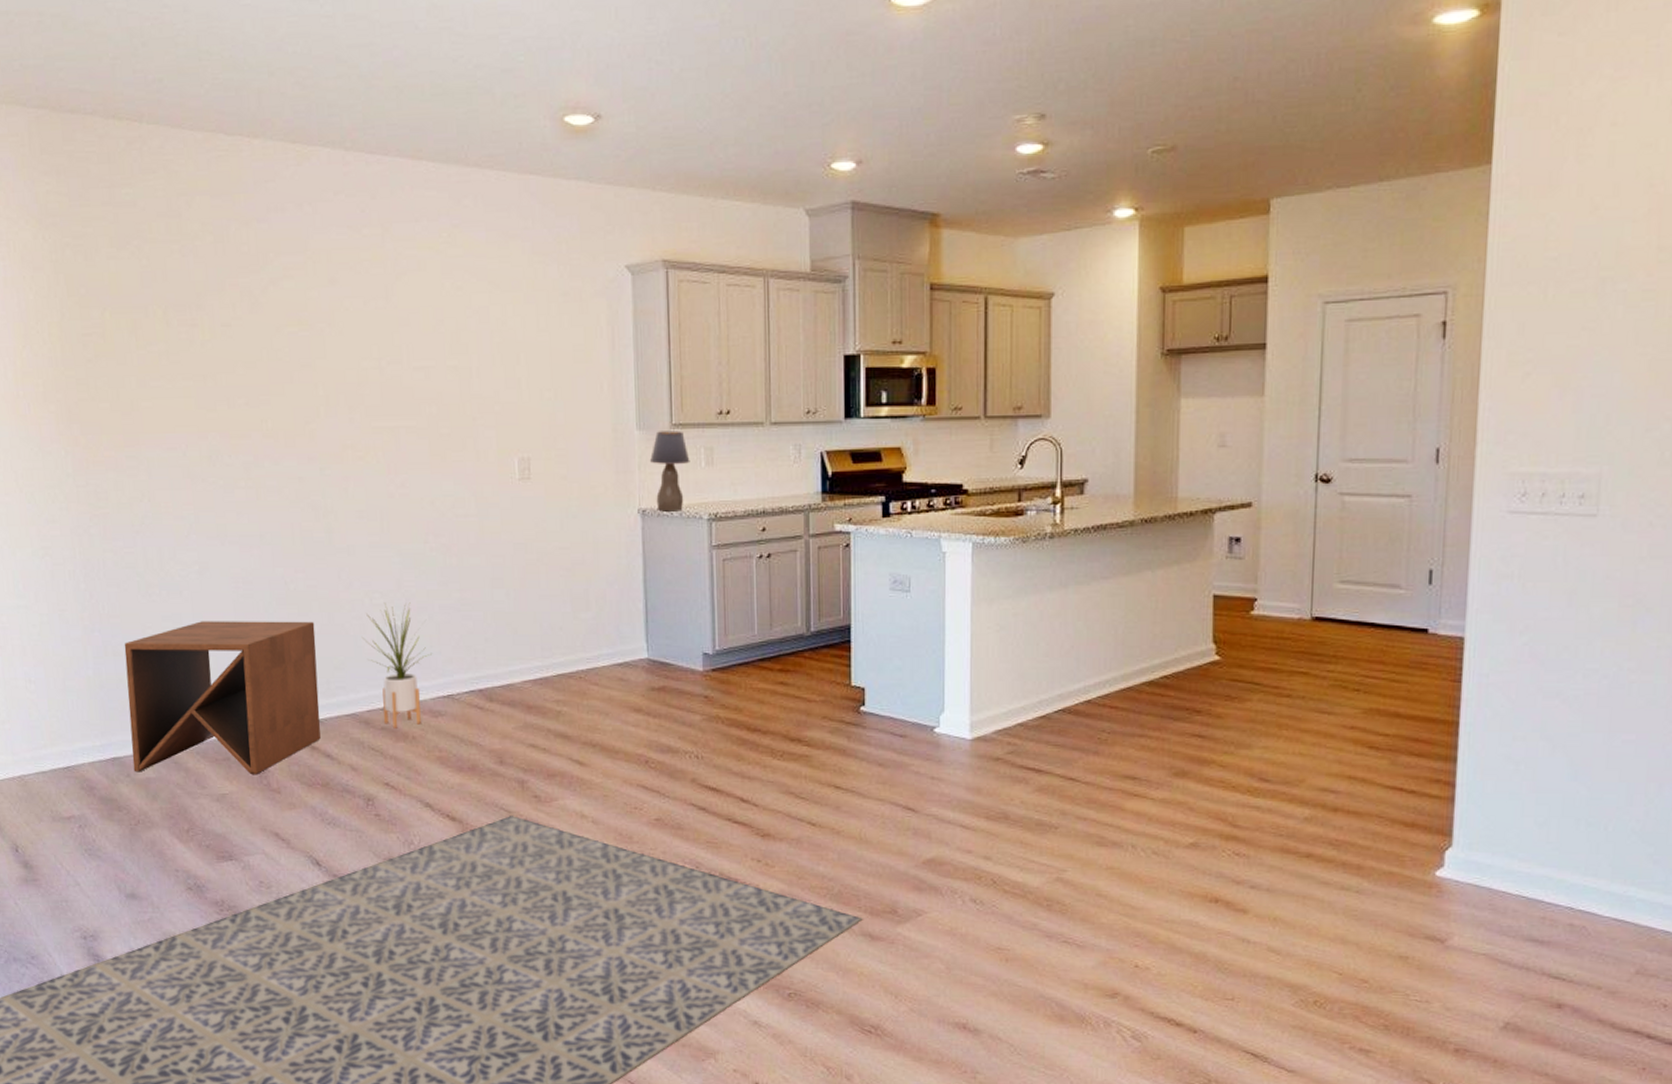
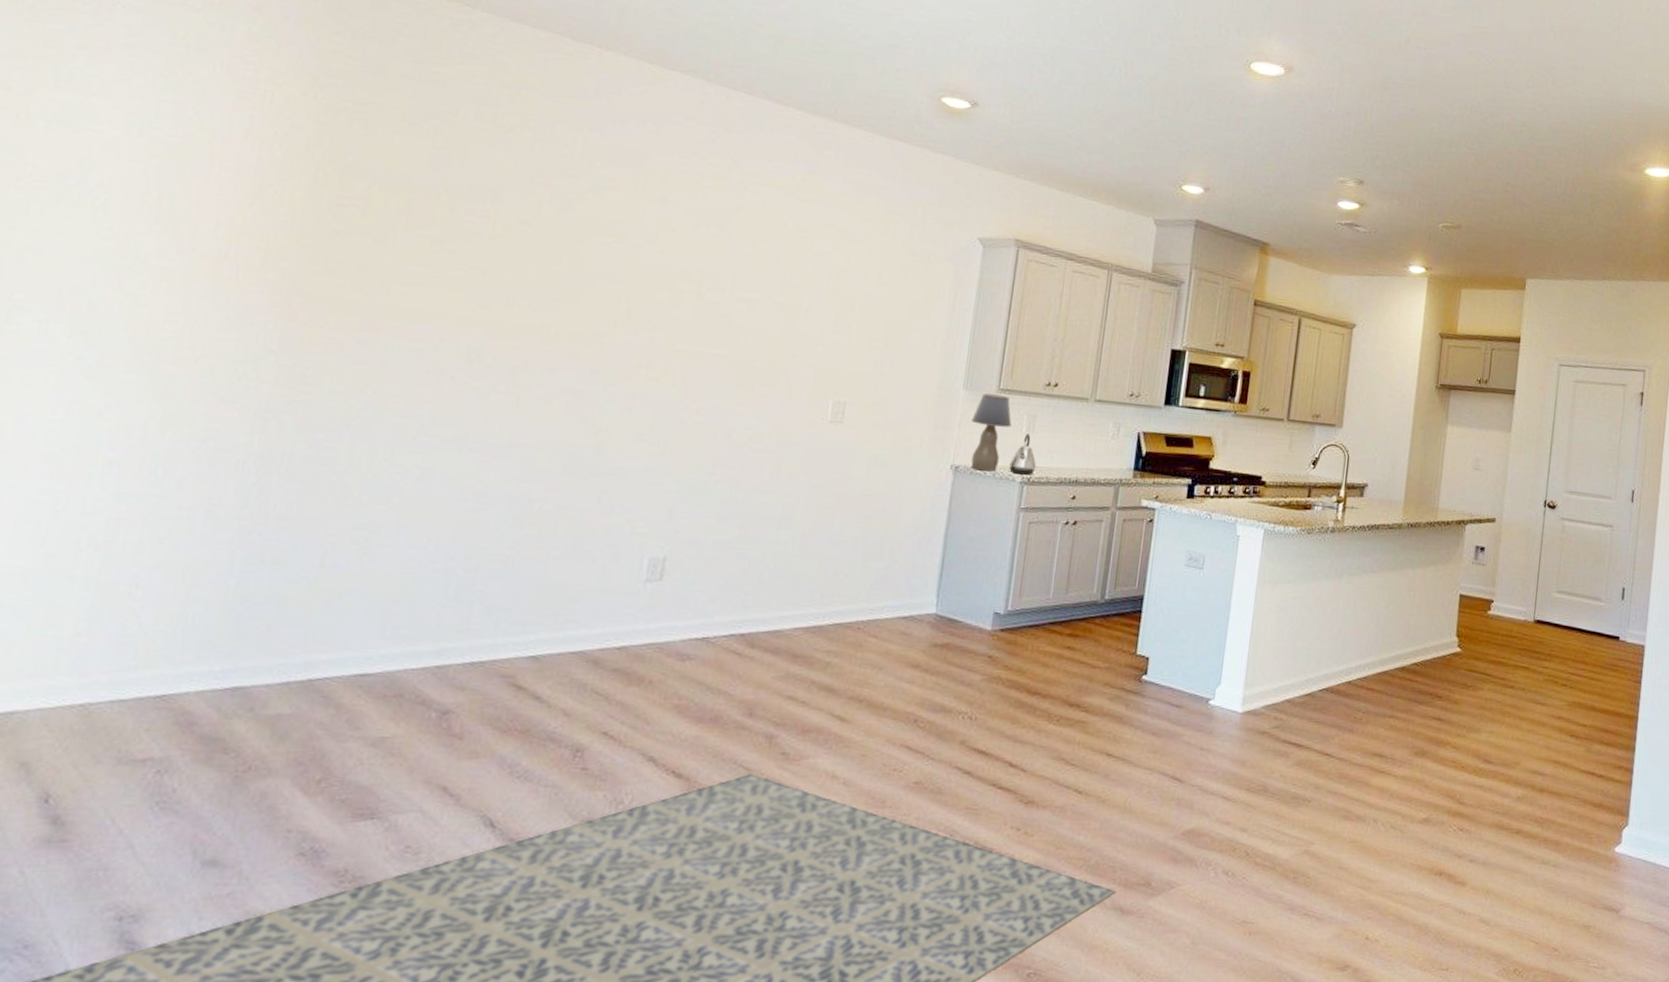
side table: present [124,621,321,775] -> none [261,533,556,717]
house plant: present [363,602,432,729] -> none [612,532,693,671]
kettle: none [694,468,721,511] -> present [1009,433,1037,475]

